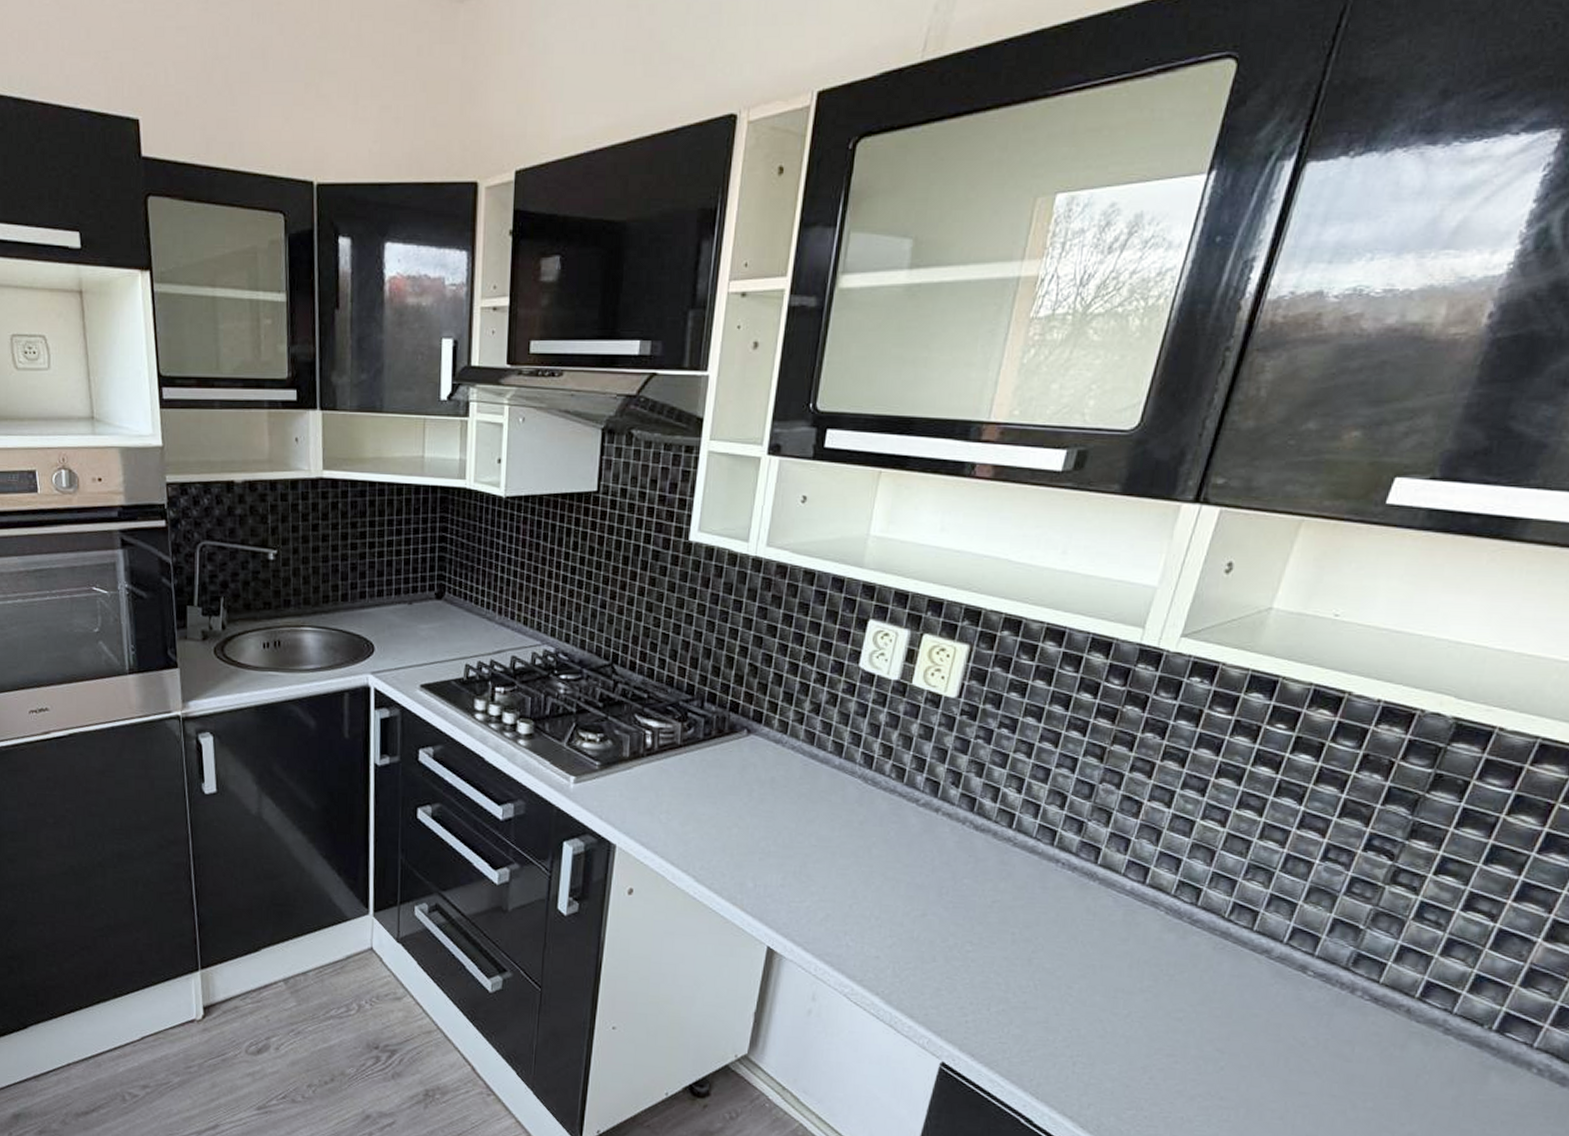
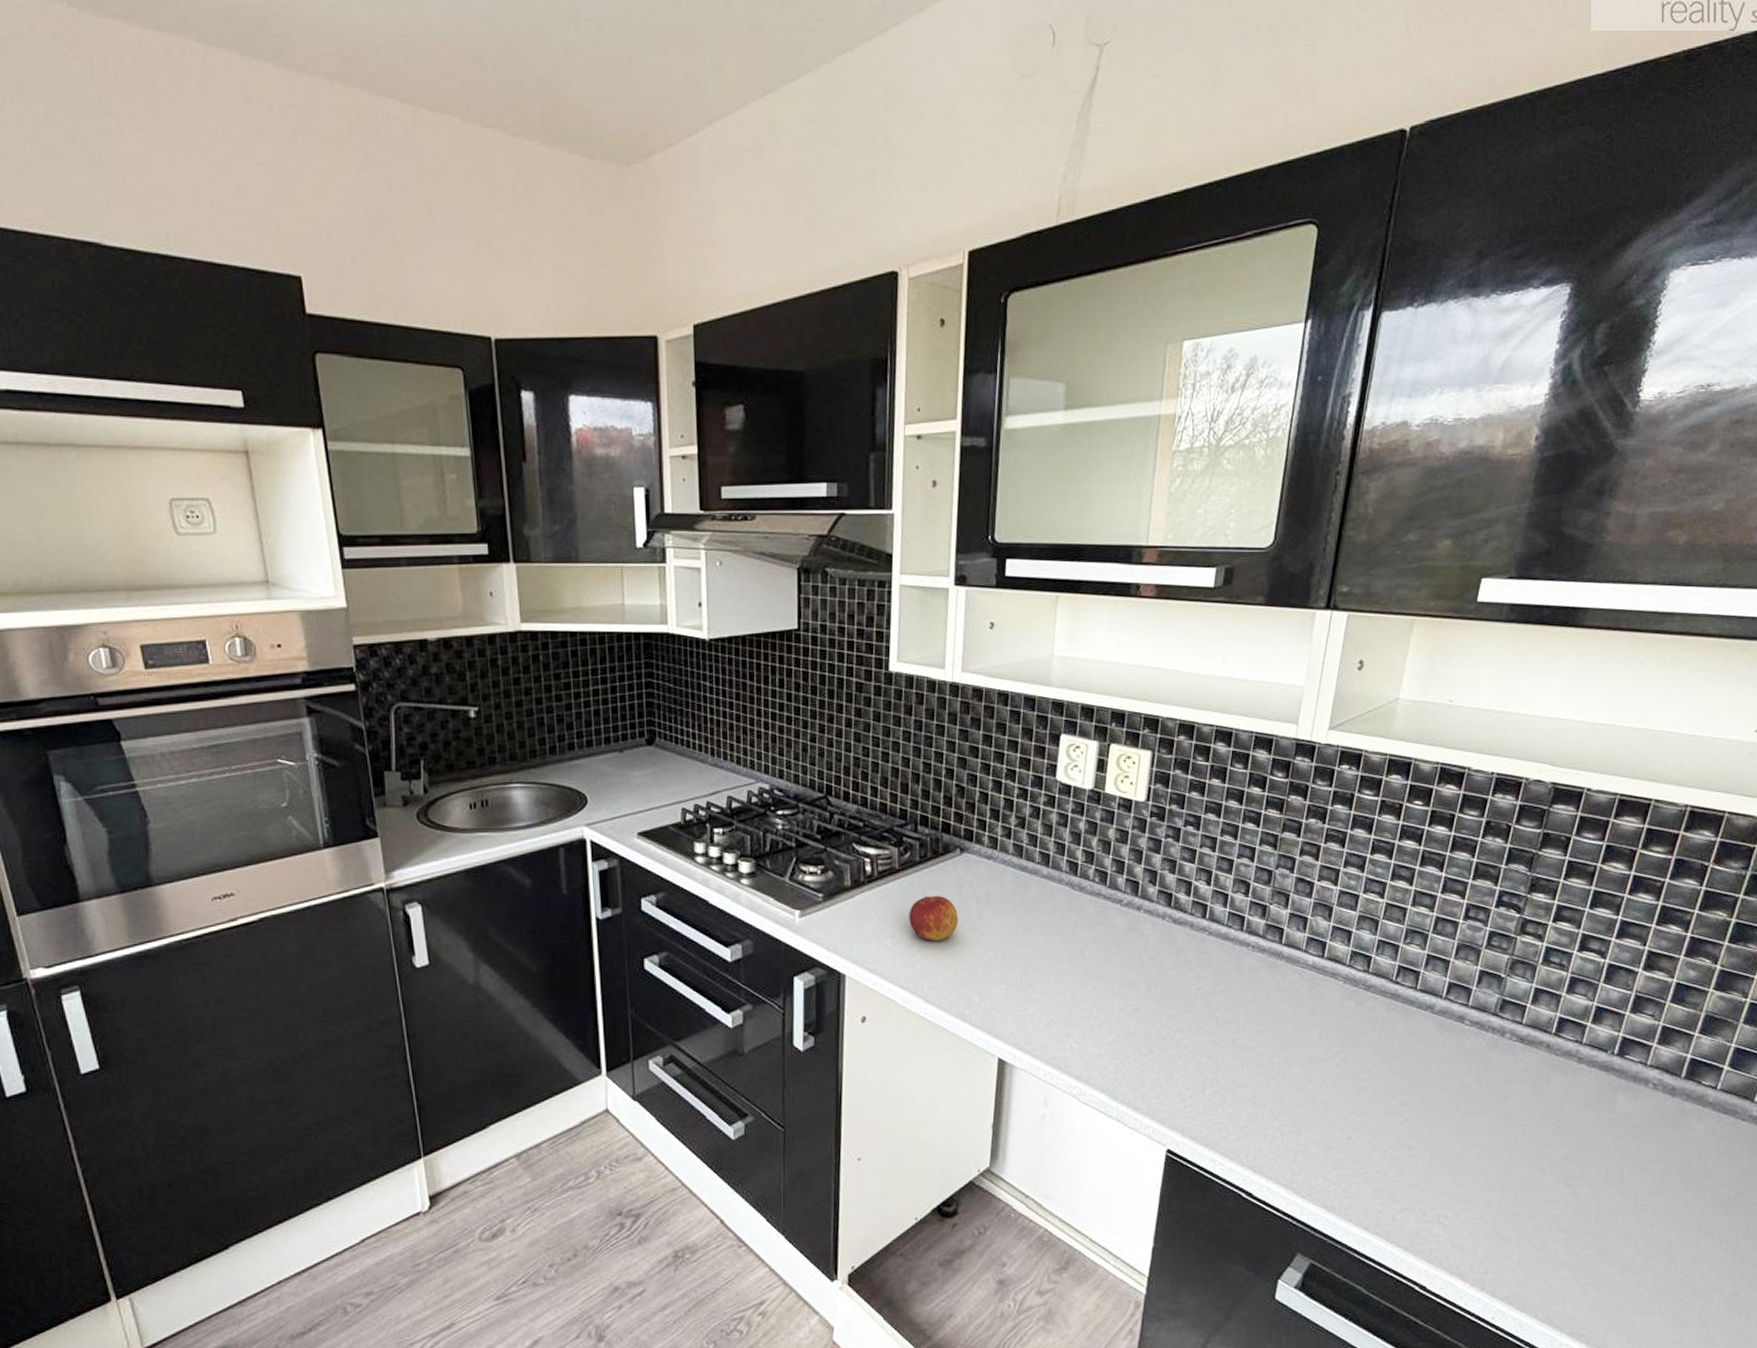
apple: none [686,774,739,822] -> present [909,895,958,942]

